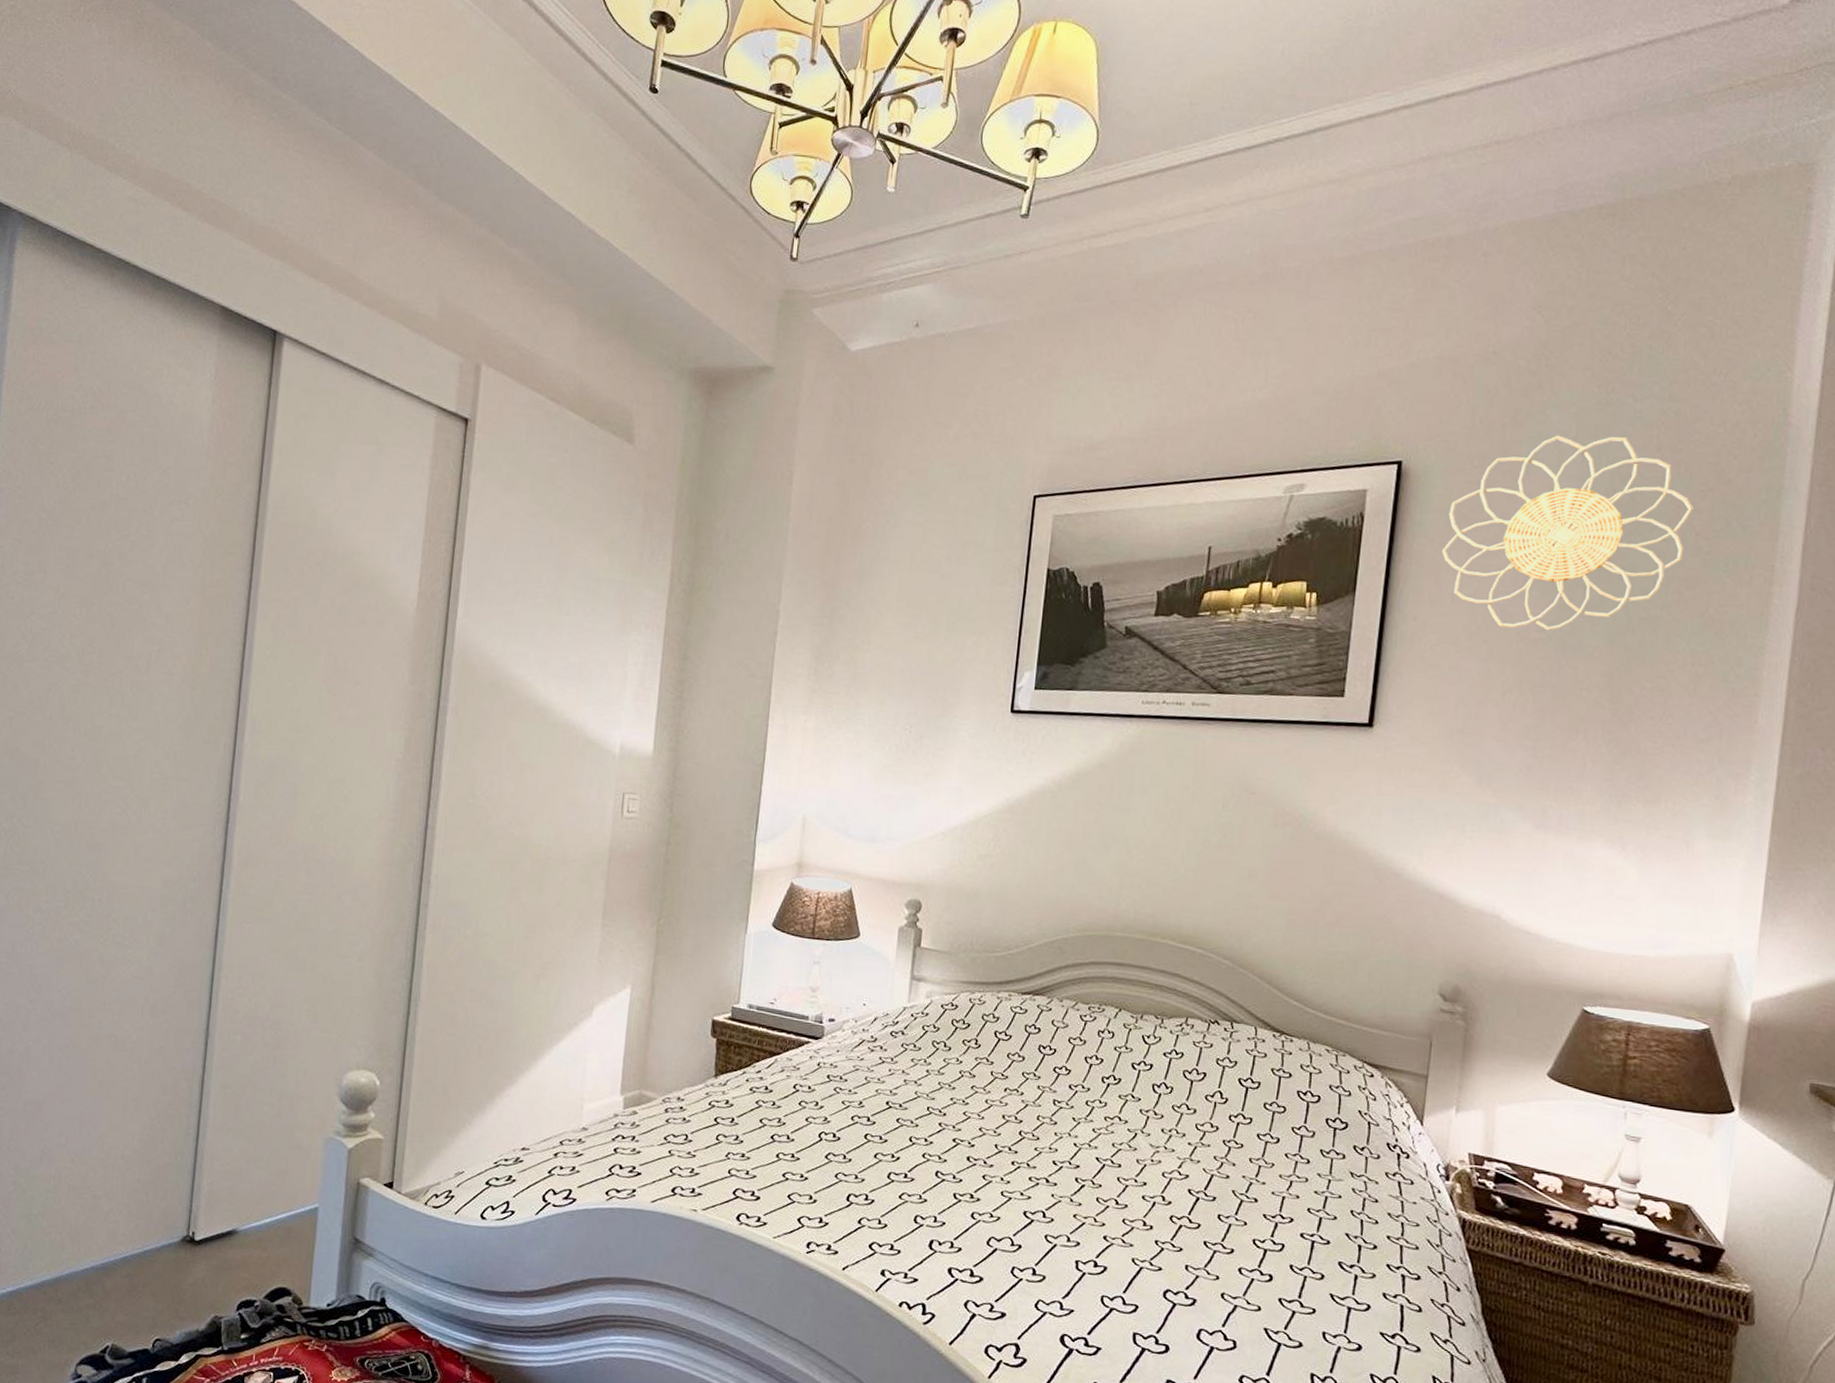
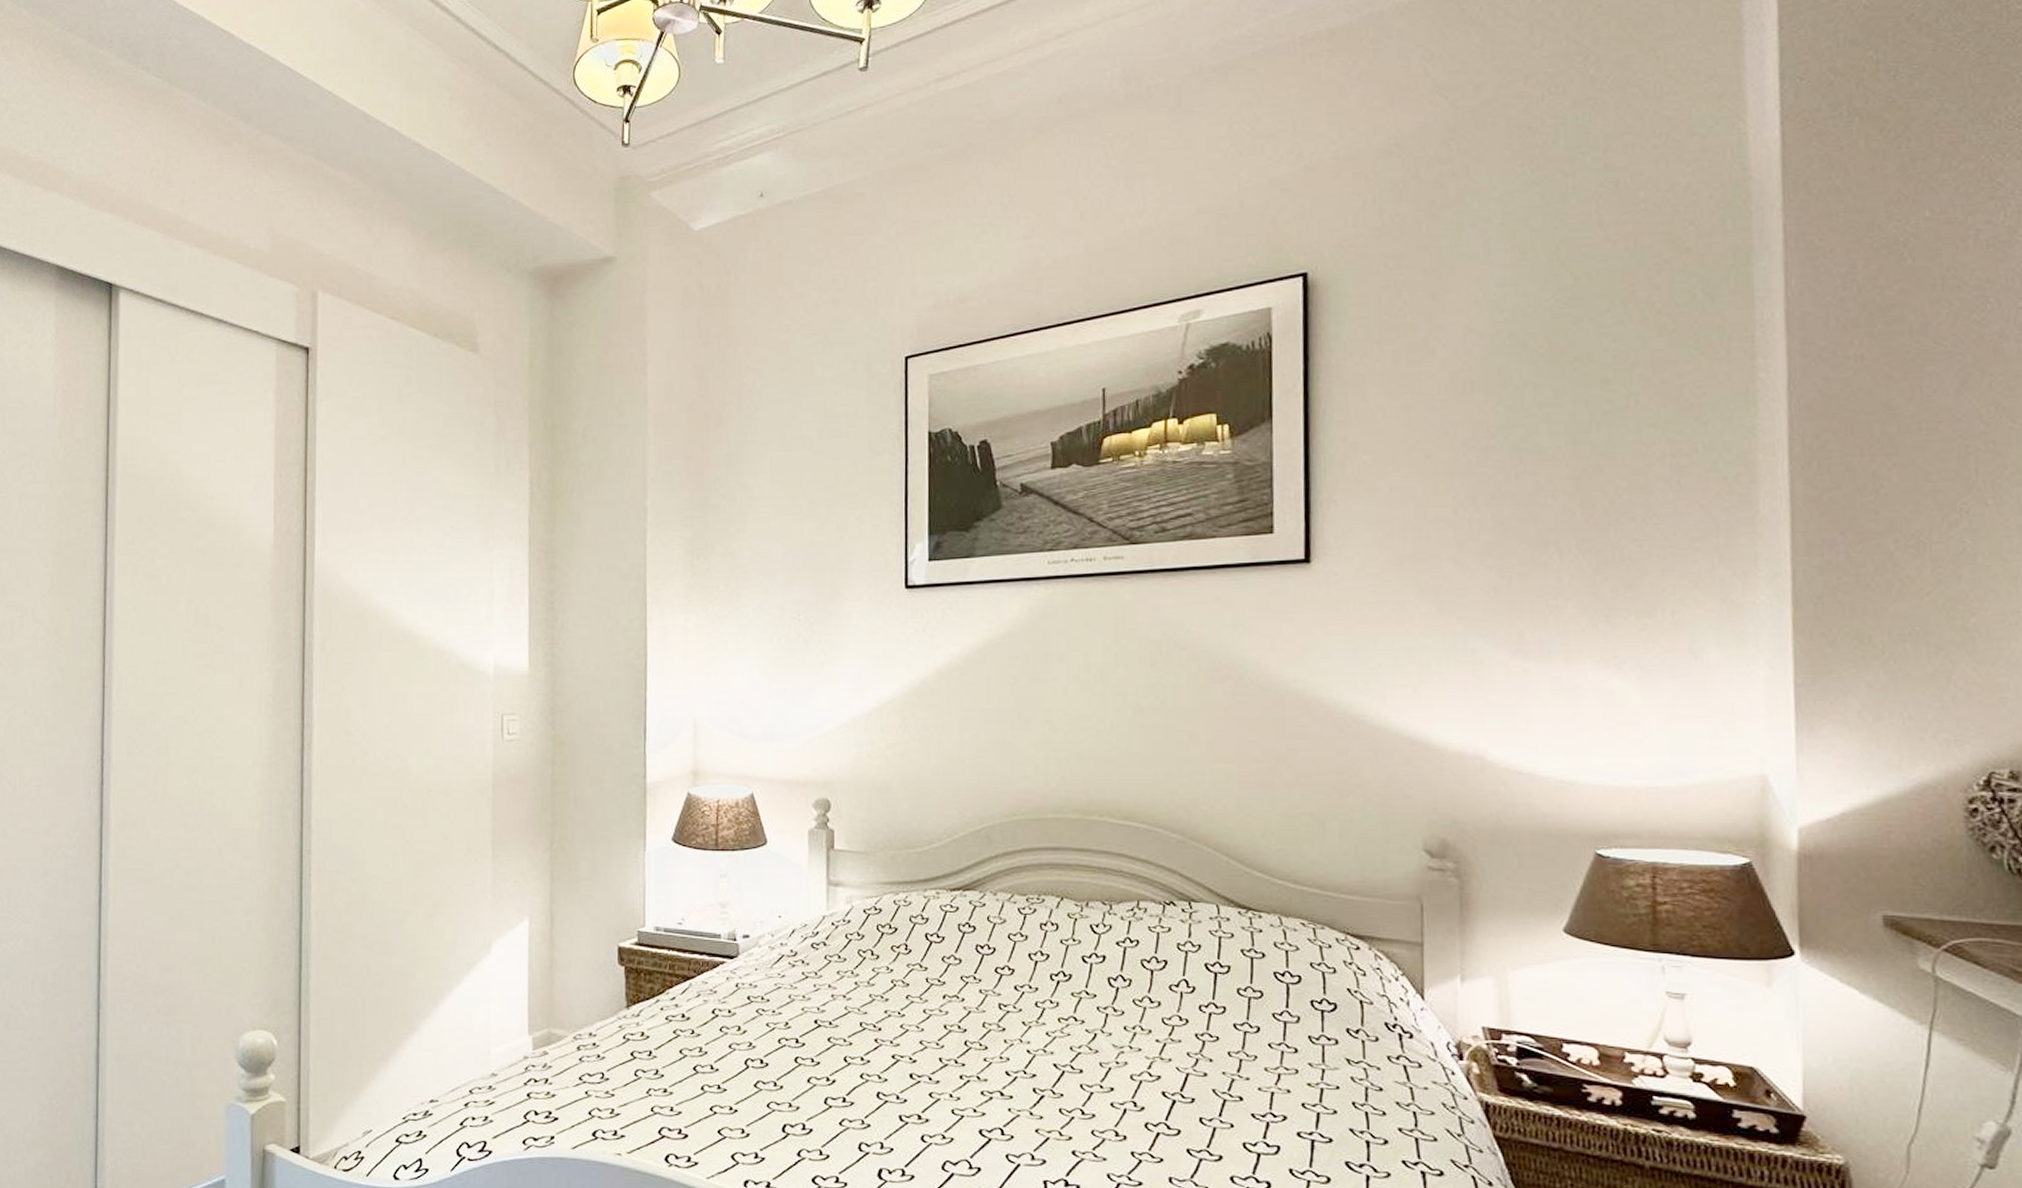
decorative wall piece: present [1442,435,1694,631] -> none [1365,216,1650,439]

